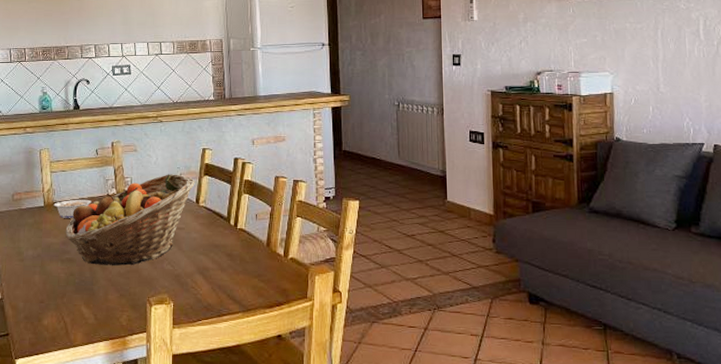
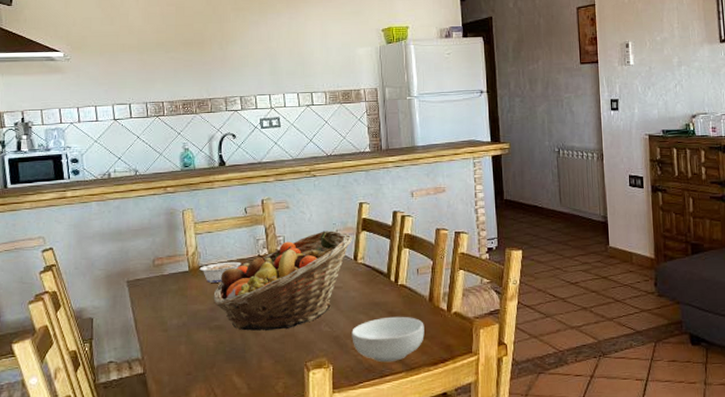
cereal bowl: none [192,259,261,303] -> present [352,316,424,363]

